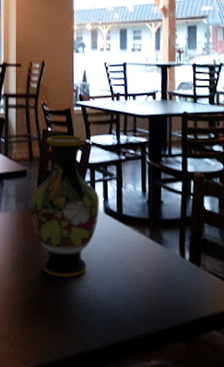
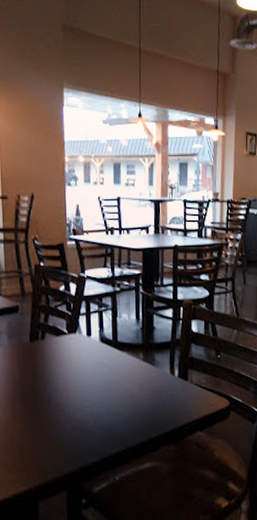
vase: present [31,136,99,278] -> none [24,270,95,404]

